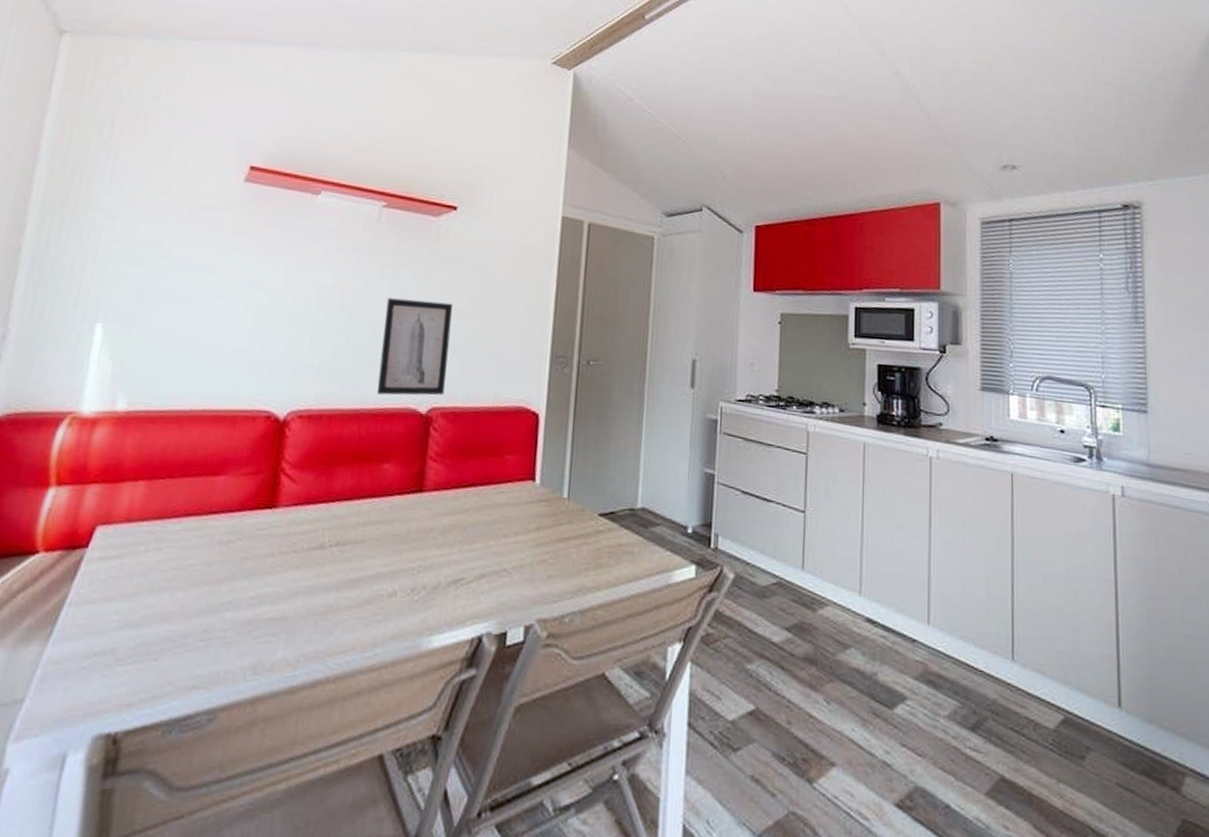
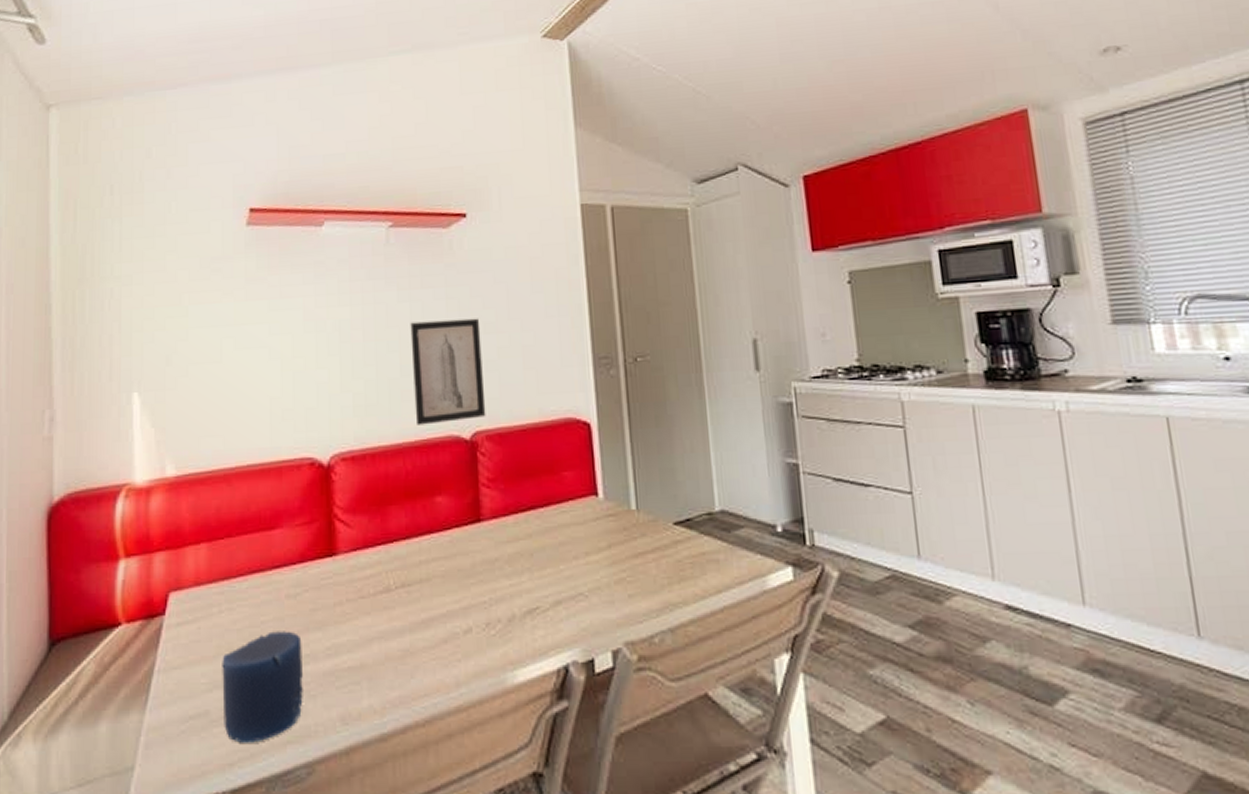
candle: none [129,575,227,685] -> present [222,631,304,743]

